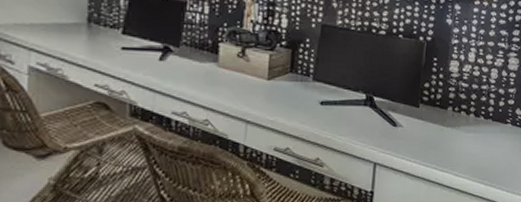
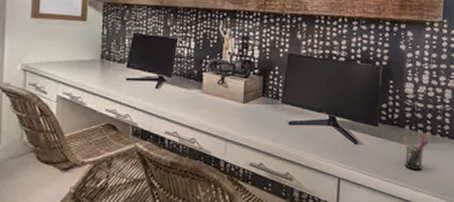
pen holder: none [445,117,471,155] -> present [403,135,428,171]

